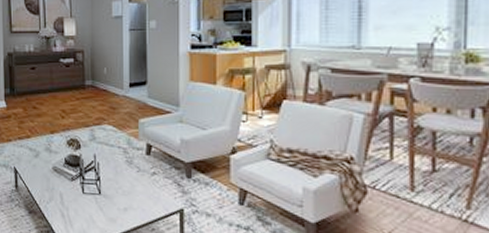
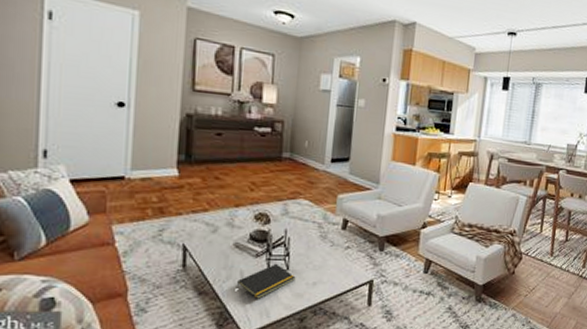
notepad: none [57,187,108,221] -> present [235,263,296,299]

